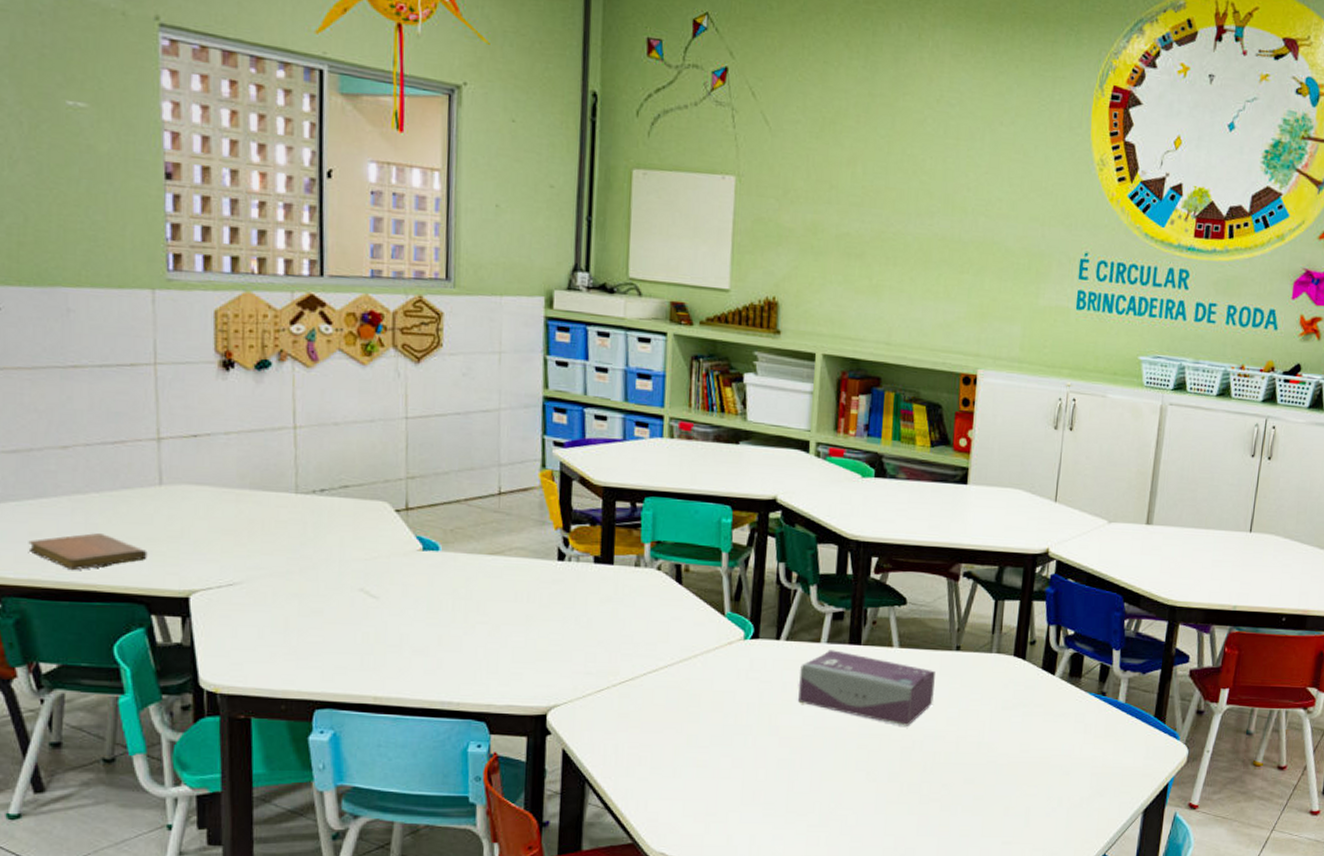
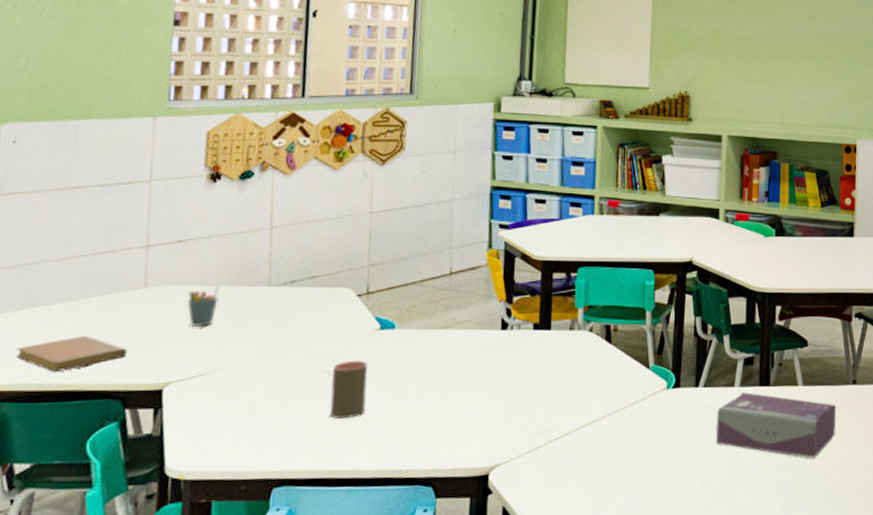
pen holder: none [208,487,242,534] -> present [187,284,220,328]
cup: none [371,582,411,644] -> present [330,361,368,420]

